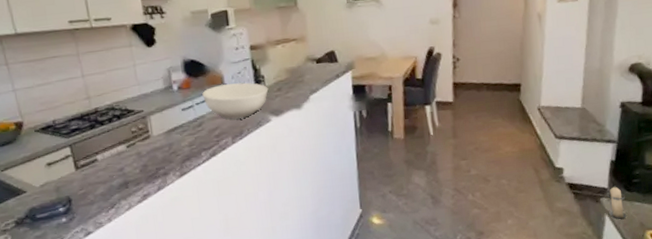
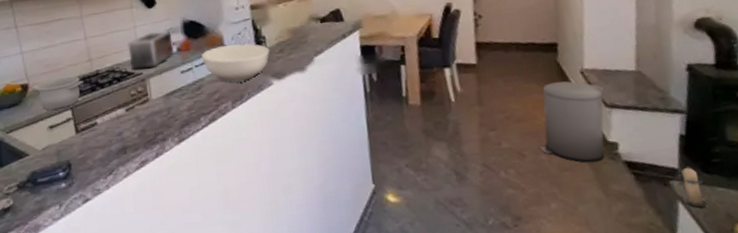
cooking pot: none [26,114,83,148] -> present [31,76,84,110]
toaster: none [127,69,174,107] -> present [128,31,173,69]
pedal bin: none [500,116,556,185] -> present [538,81,605,163]

